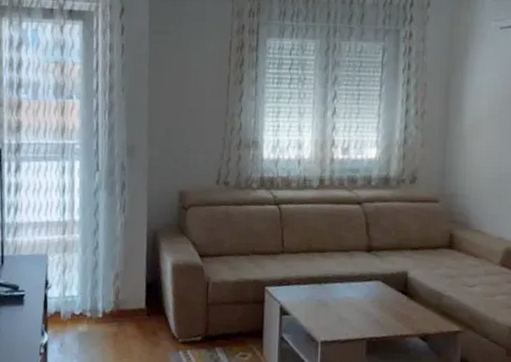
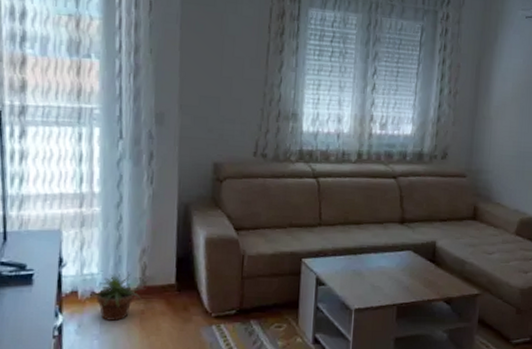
potted plant: none [68,296,119,342] -> present [87,273,146,322]

